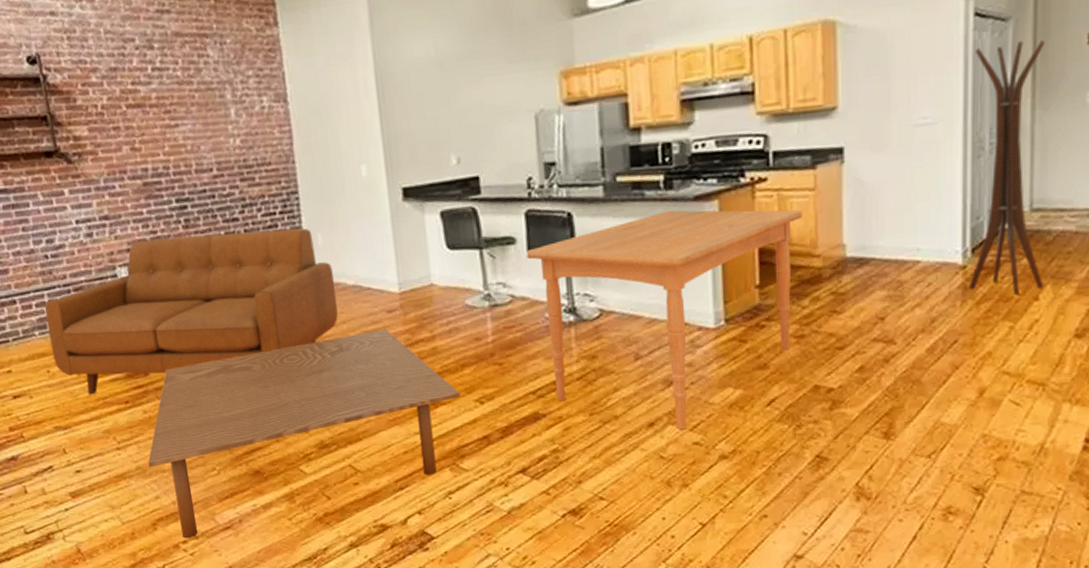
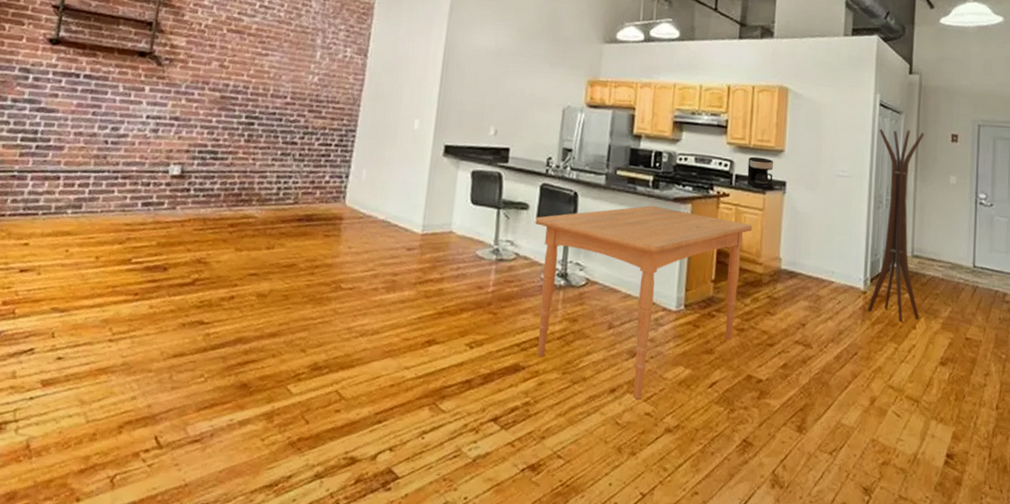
sofa: present [44,228,338,395] -> none [76,144,369,281]
coffee table: present [147,329,461,539] -> none [135,264,455,447]
coffee maker: none [771,122,840,165] -> present [734,156,783,191]

